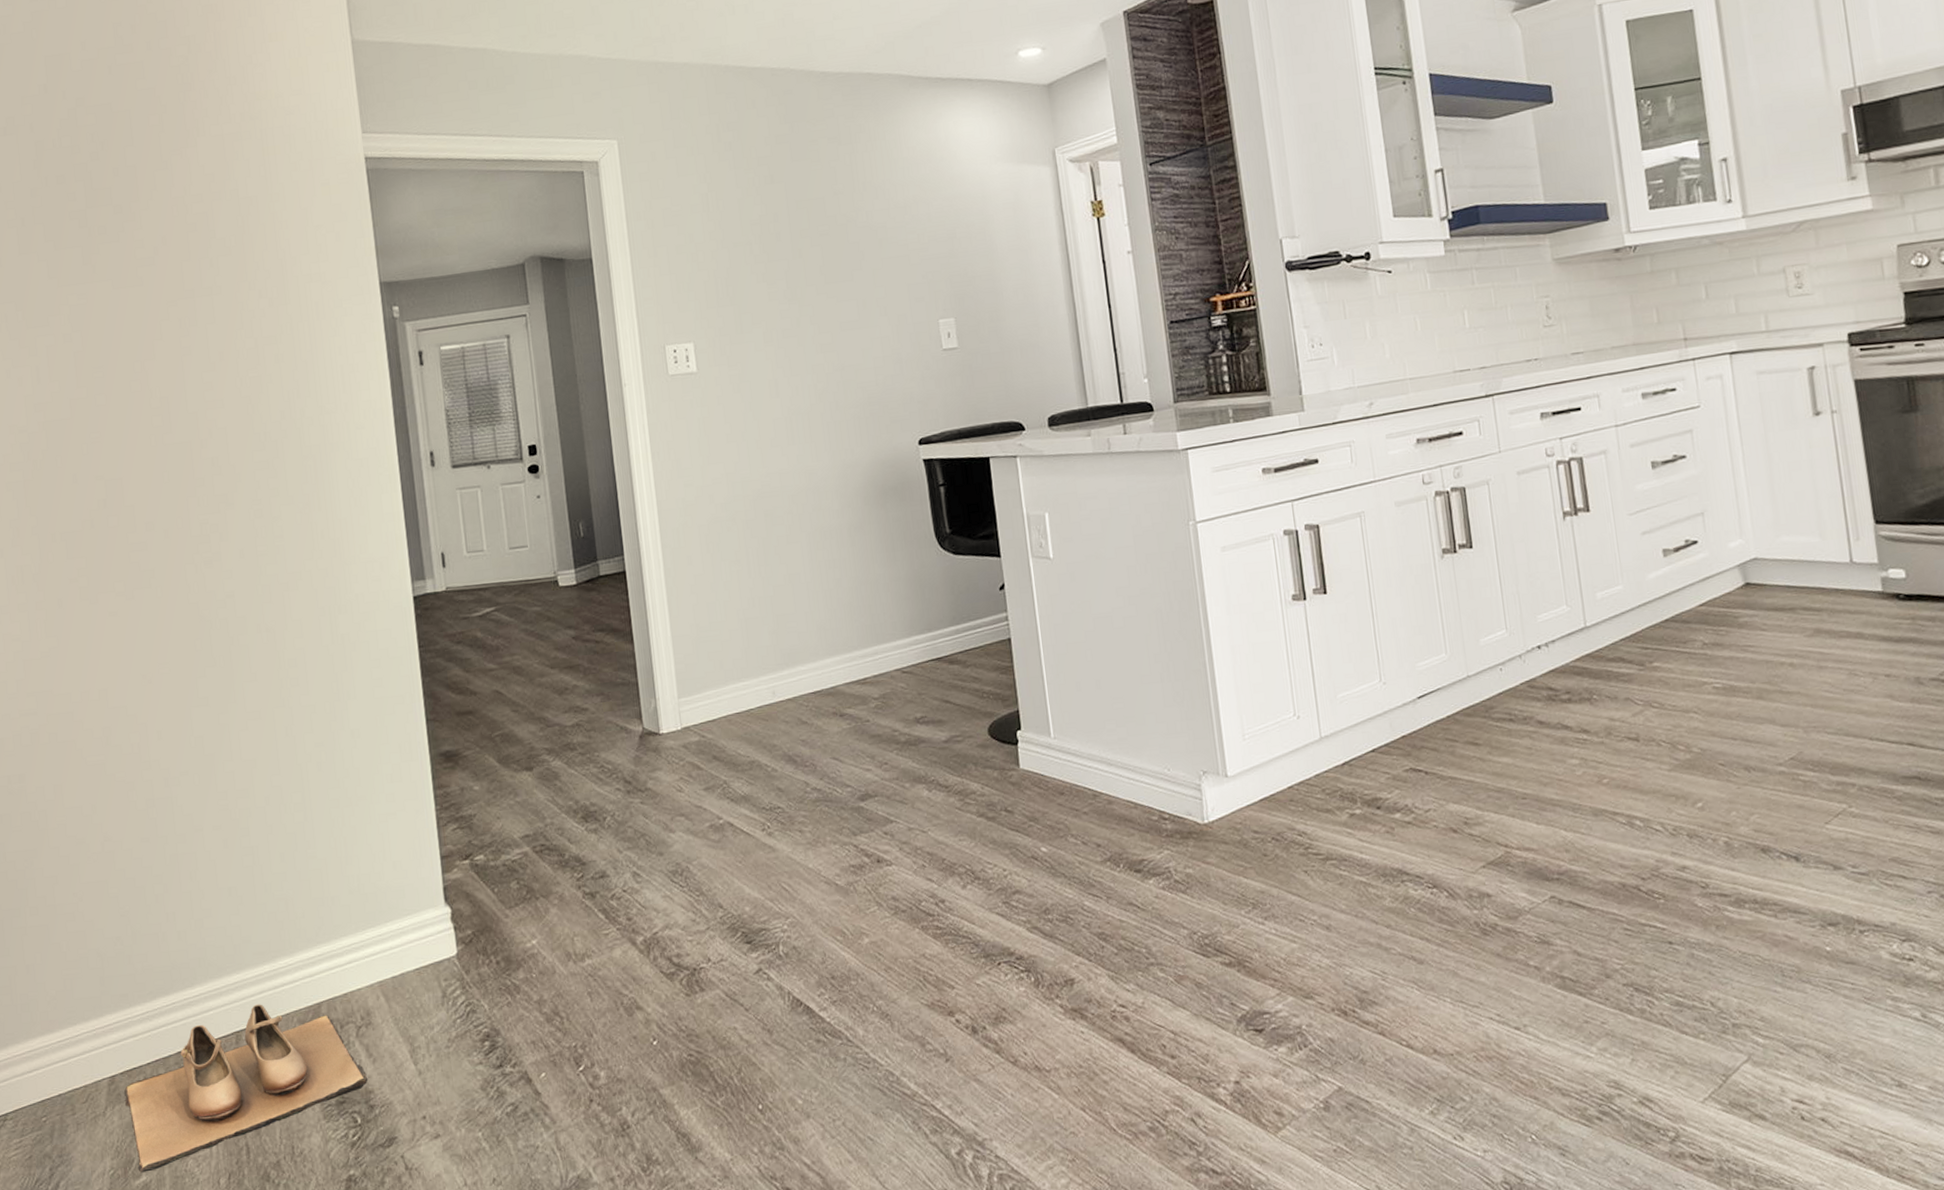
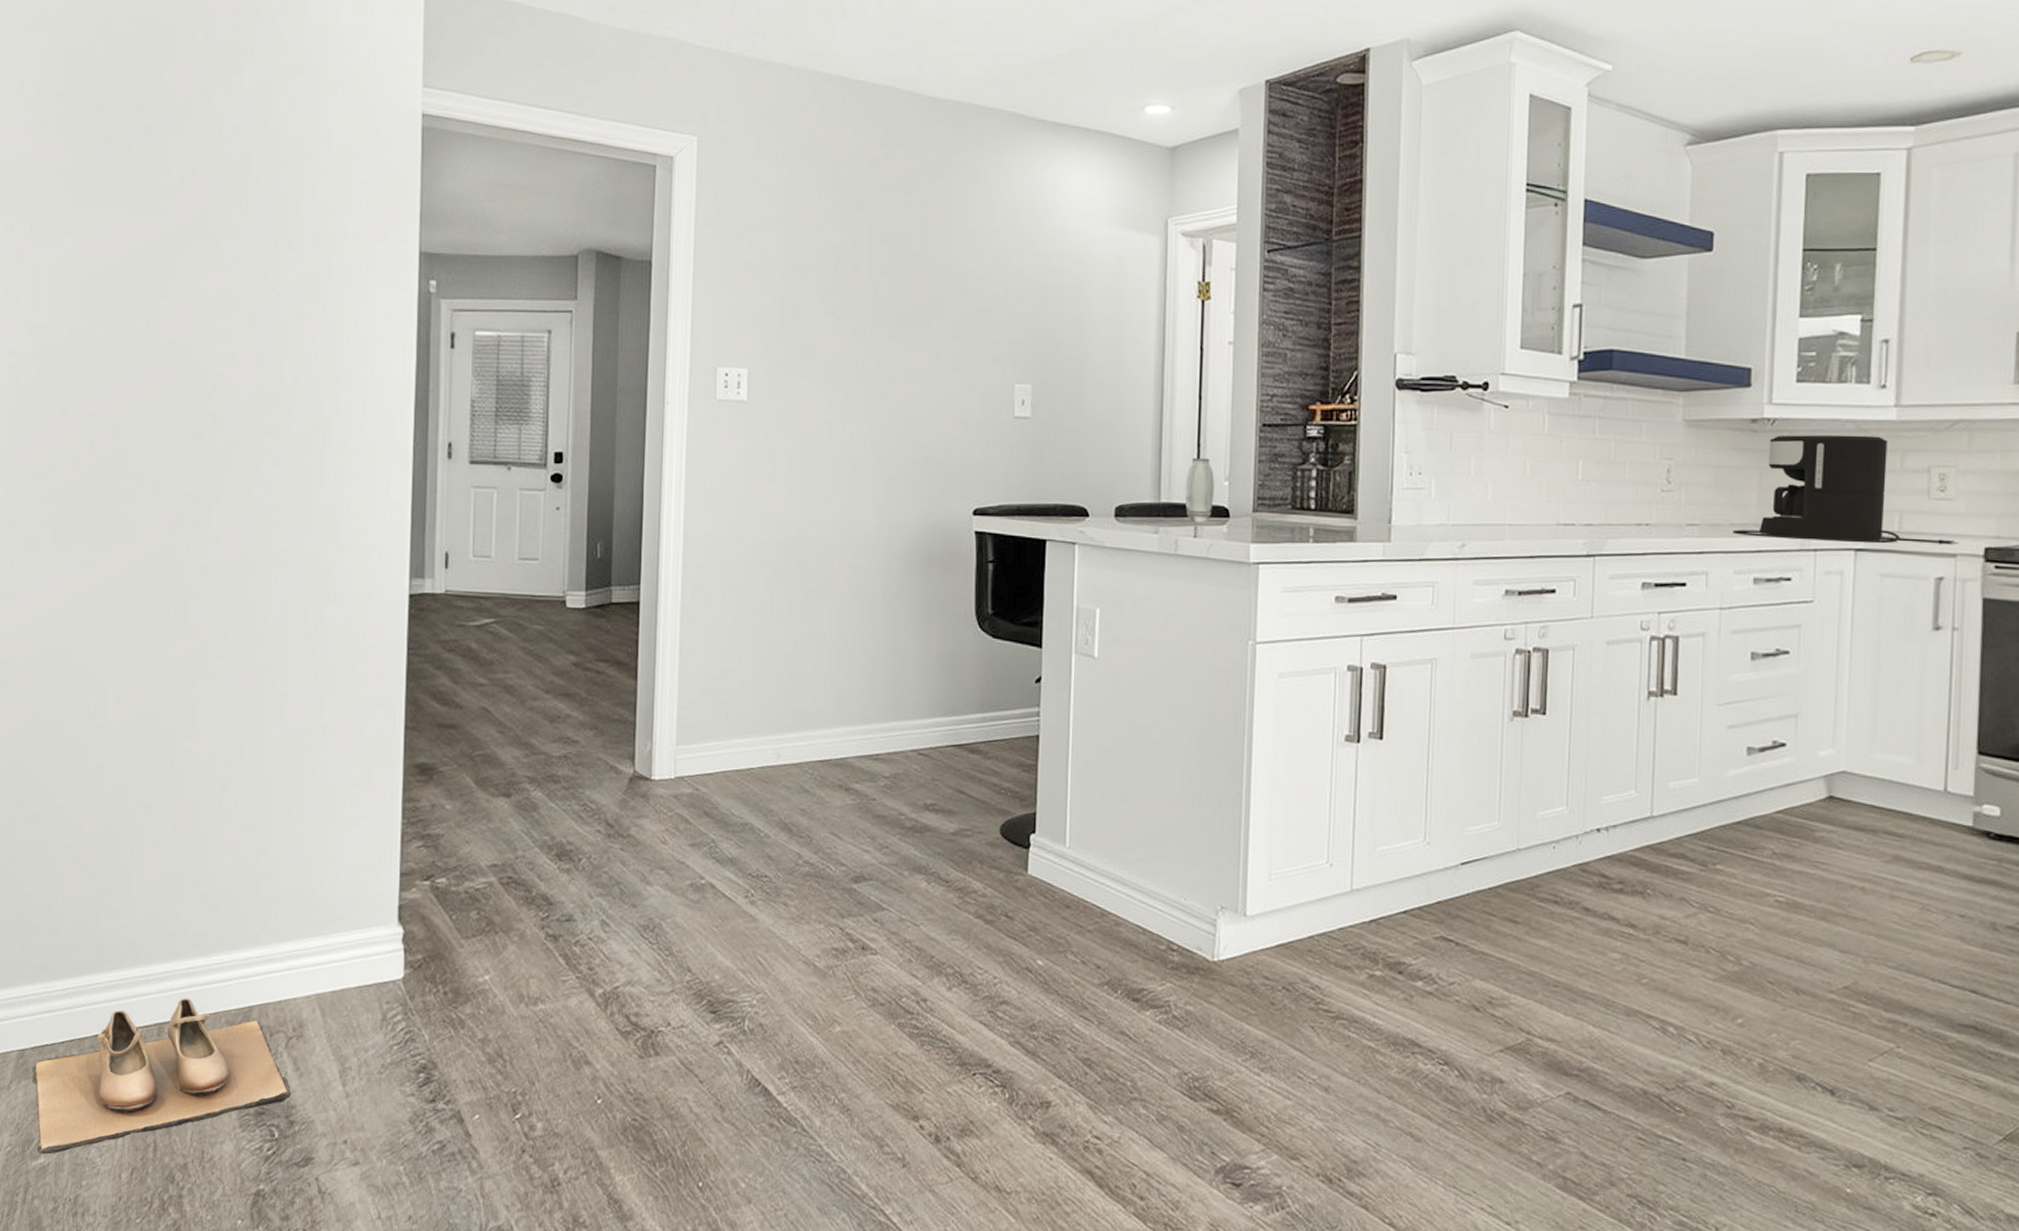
vase: none [1108,360,1137,421] -> present [1185,457,1215,522]
coffee maker: none [1615,247,1823,357] -> present [1733,434,1959,545]

